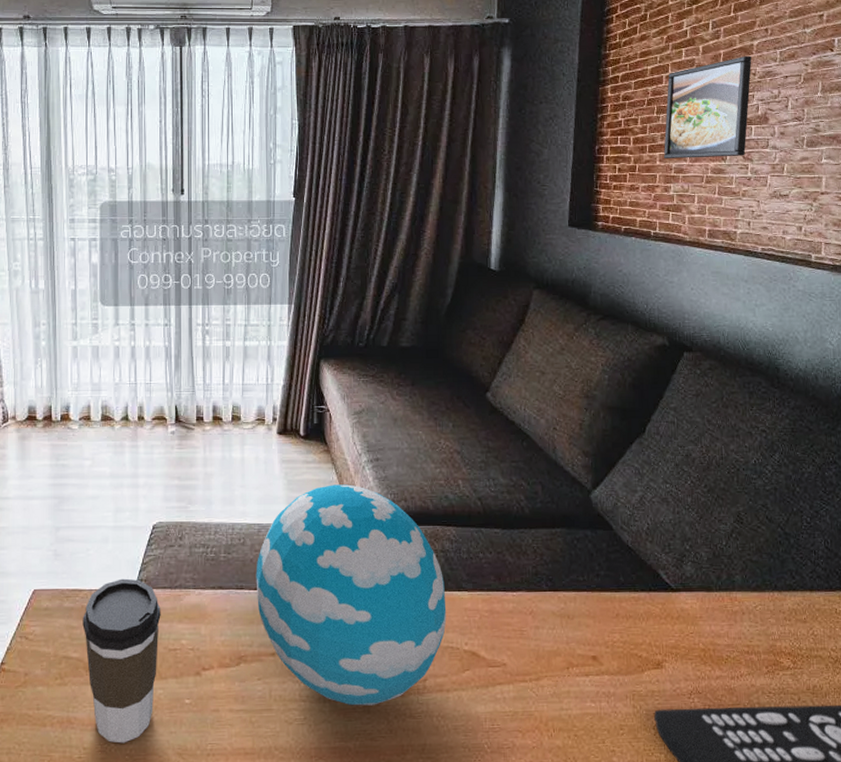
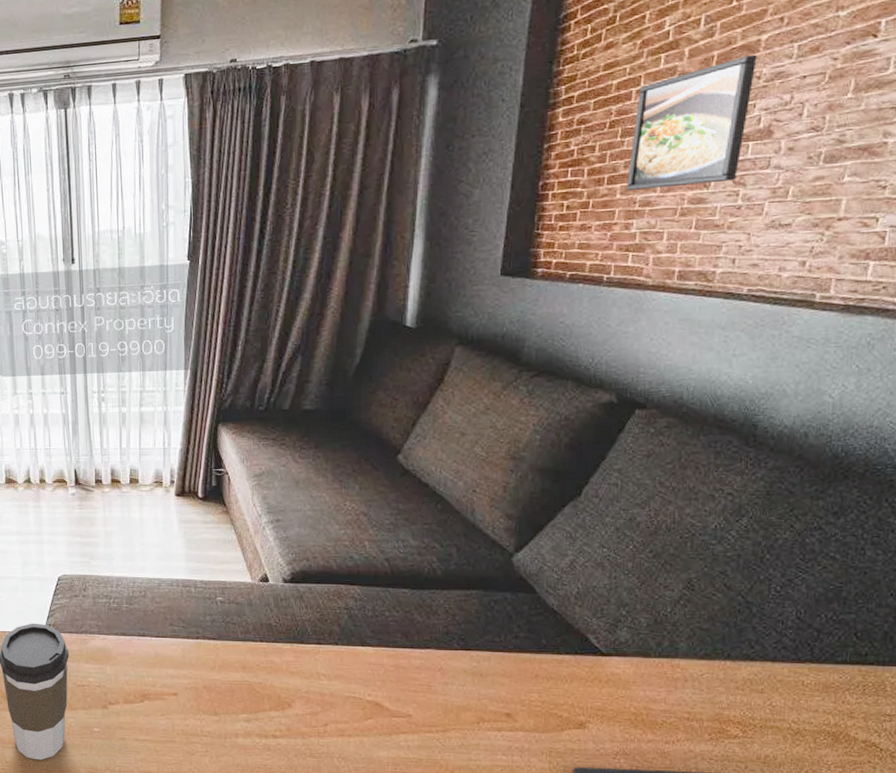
decorative ball: present [256,484,447,706] -> none [157,544,349,744]

